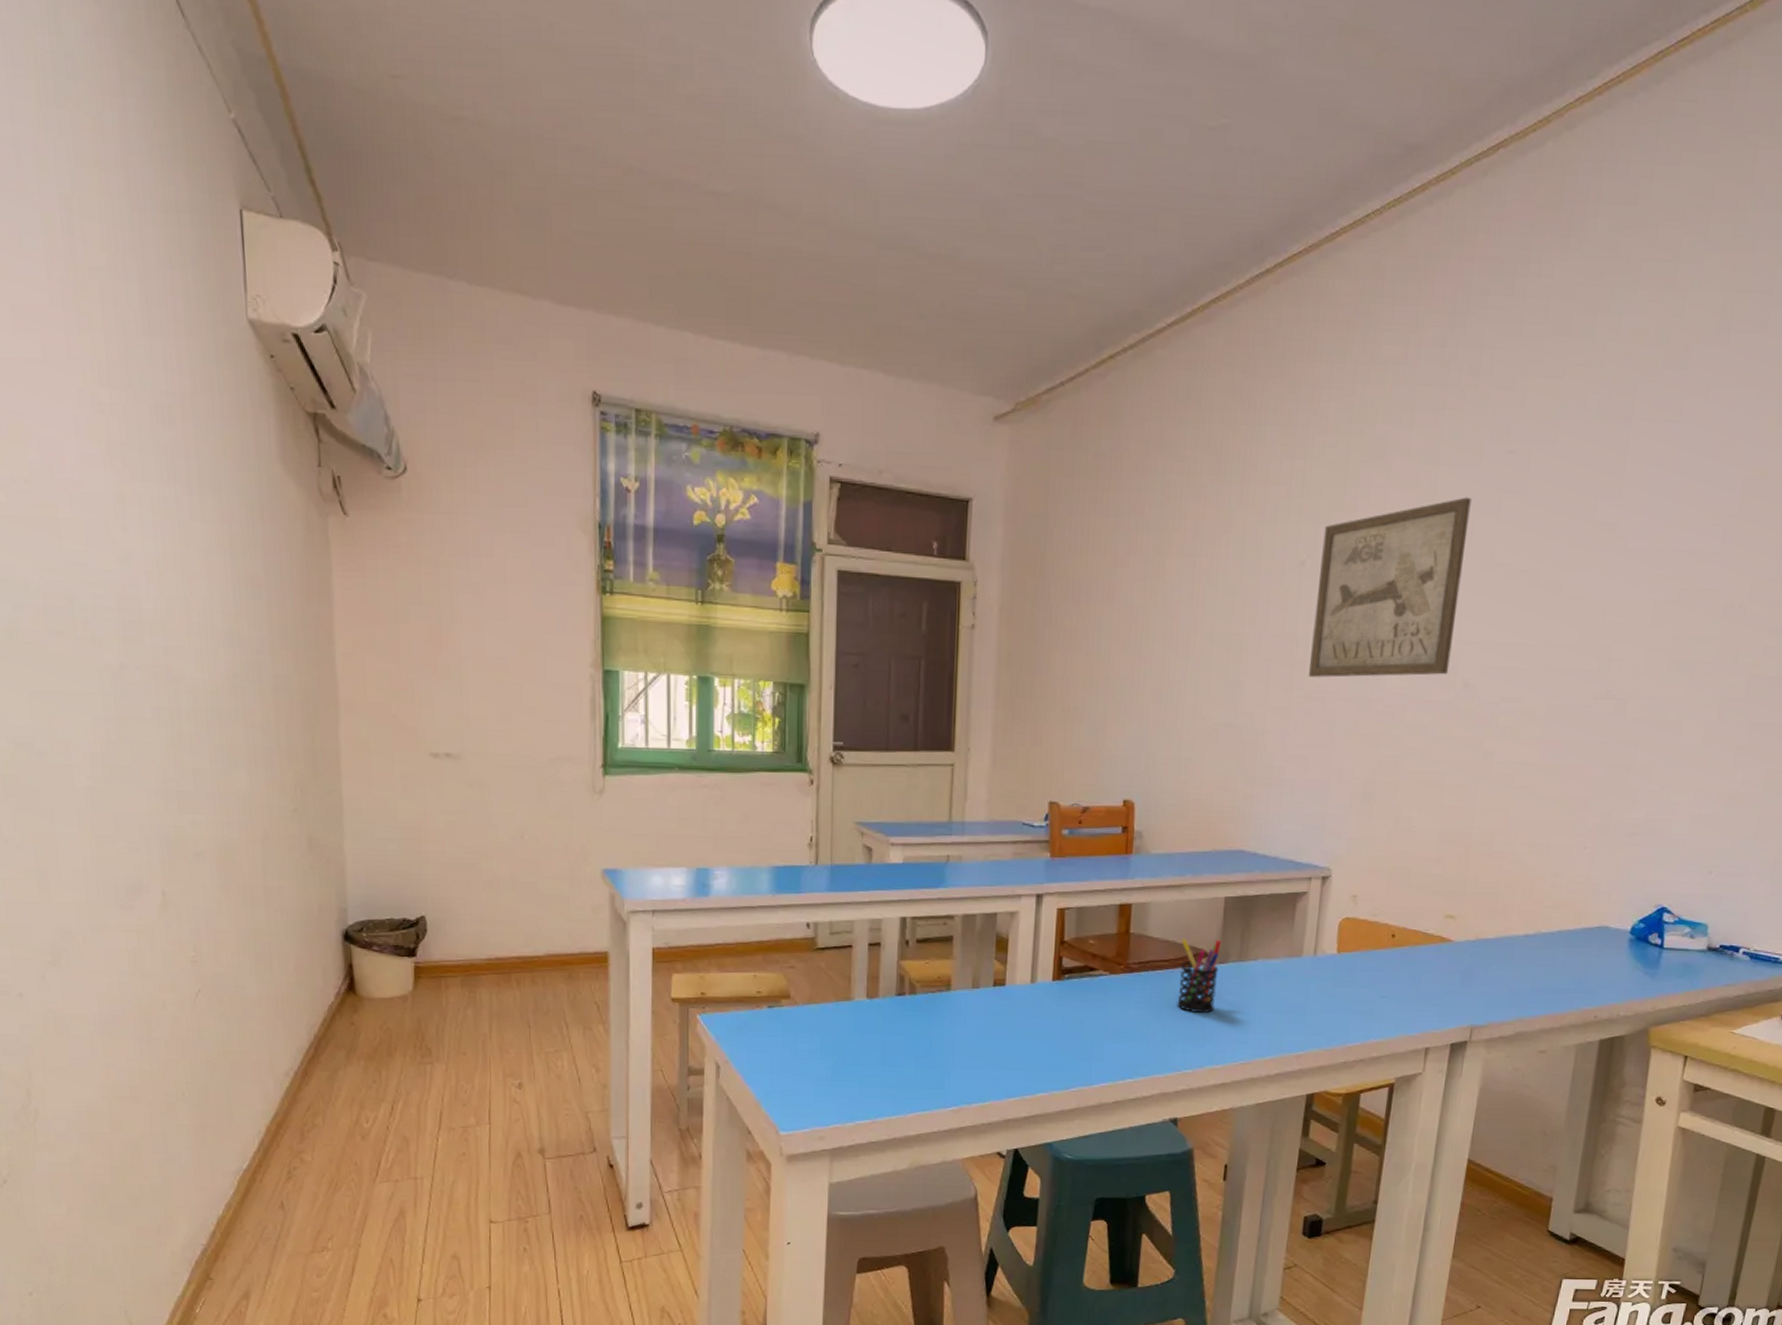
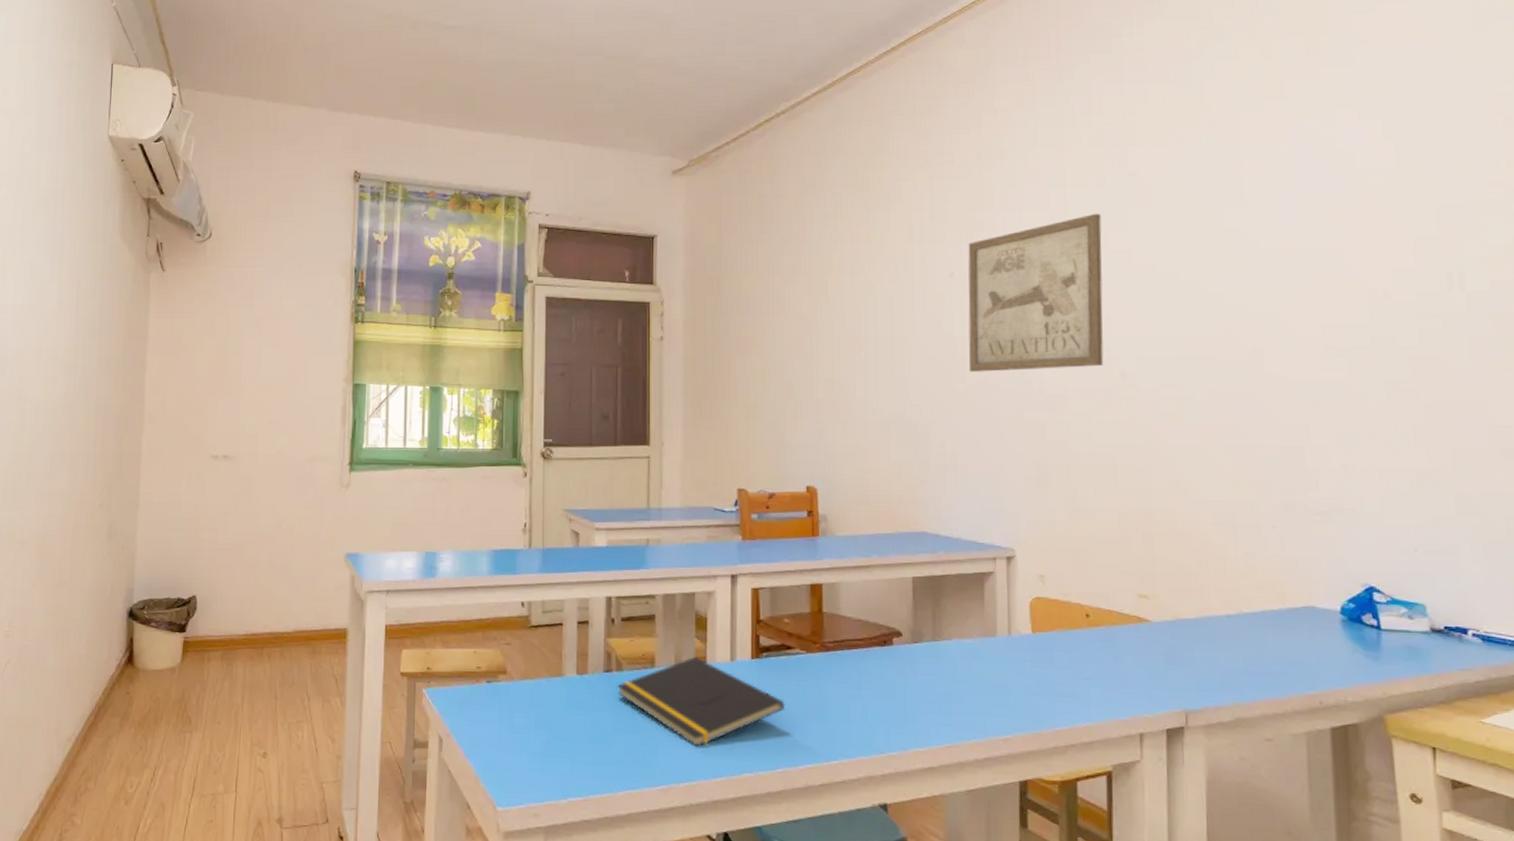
notepad: none [910,978,1085,1068] -> present [617,656,786,747]
pen holder: present [1177,938,1221,1013] -> none [873,617,914,693]

